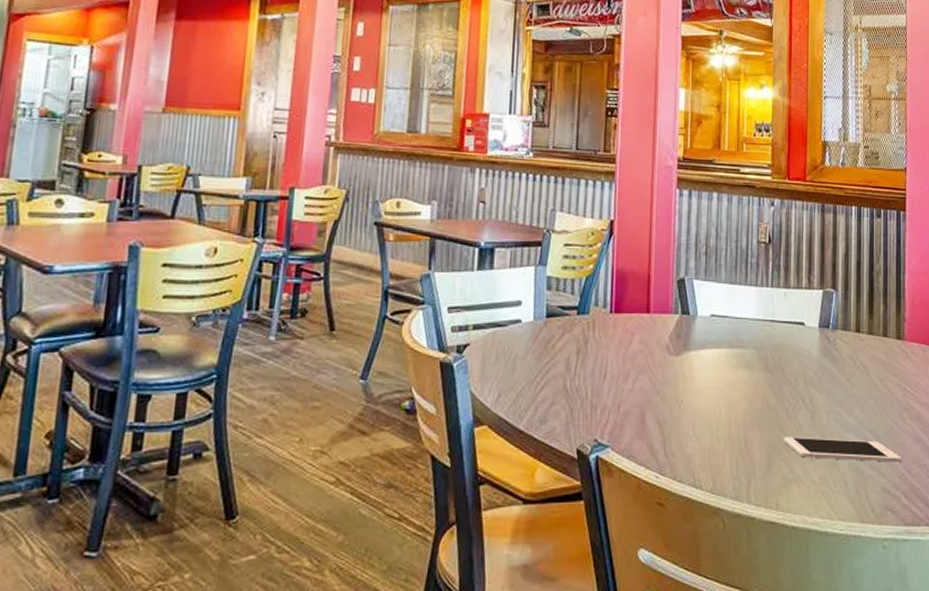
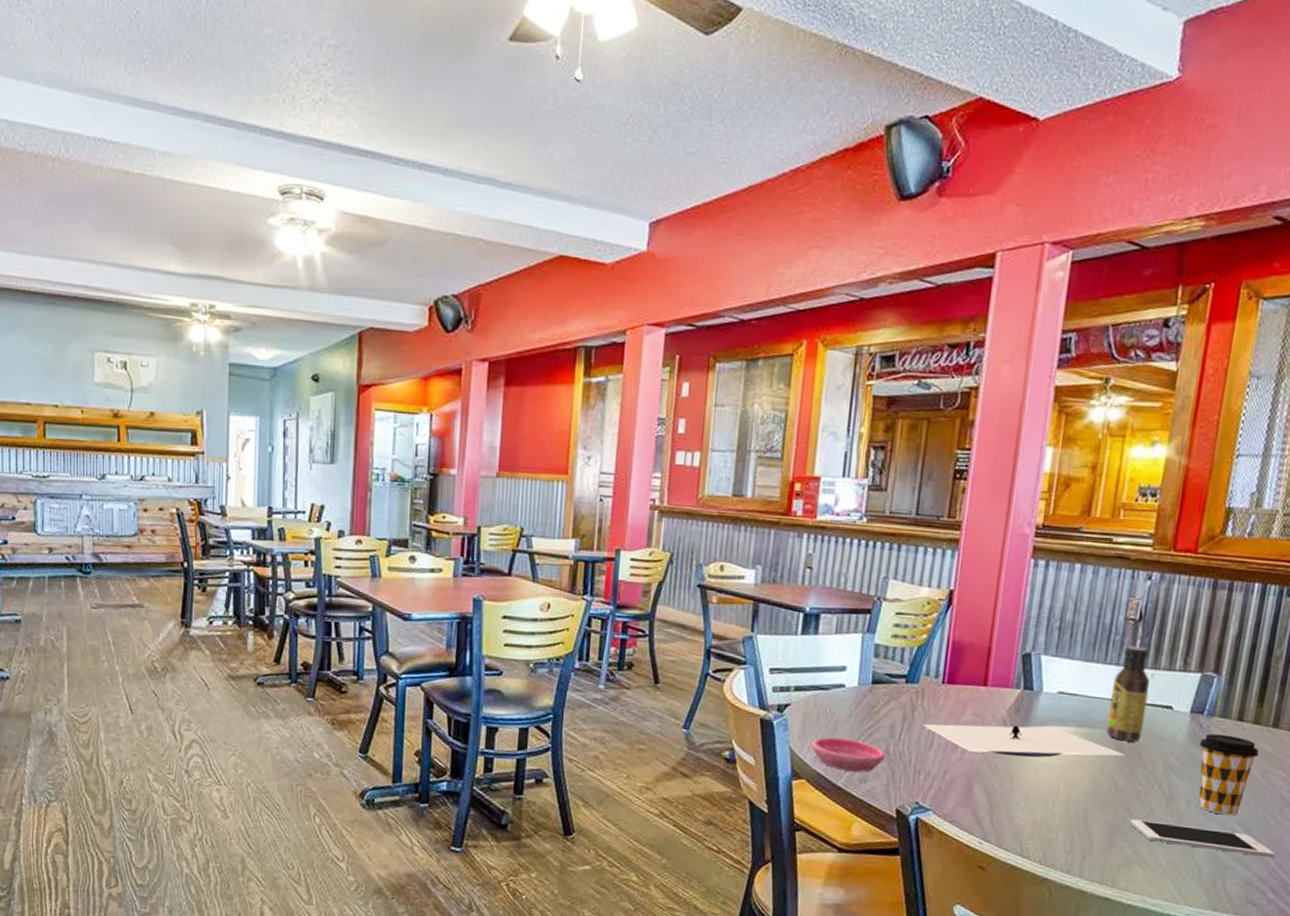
saucer: none [491,377,563,412] -> present [811,737,885,772]
plate: none [595,351,772,383] -> present [922,723,1126,758]
sauce bottle: none [754,267,784,359] -> present [1106,645,1150,742]
coffee cup: none [829,346,876,425] -> present [1198,733,1260,816]

